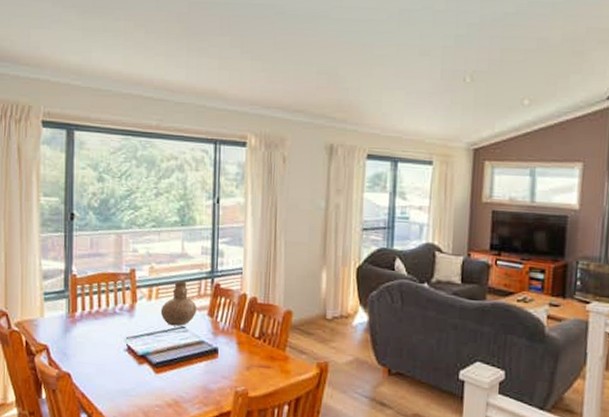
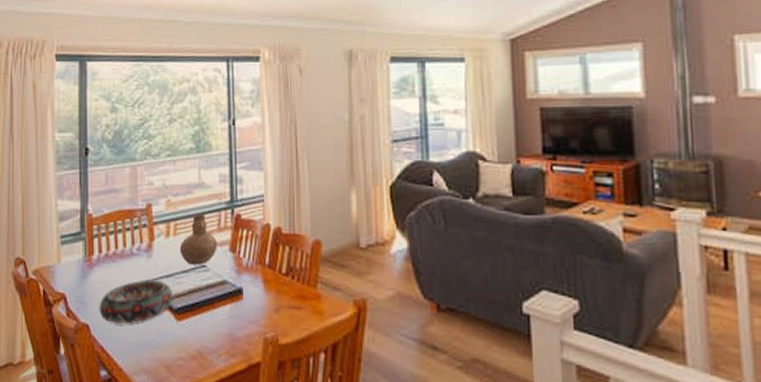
decorative bowl: none [81,336,153,375] -> present [99,280,173,324]

